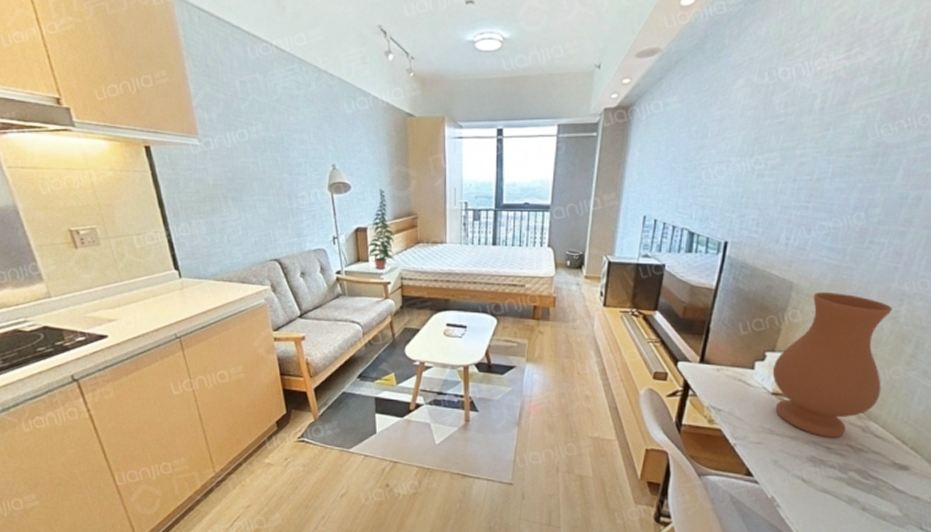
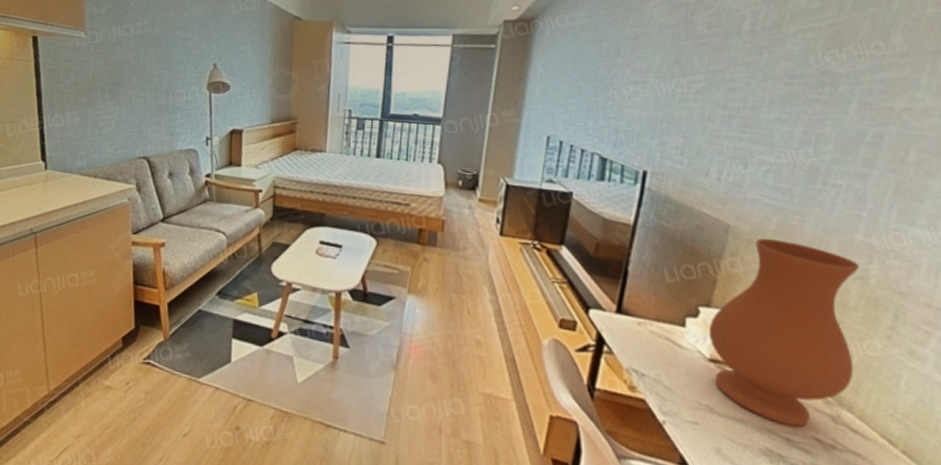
plant: present [367,188,395,270] -> none [240,90,271,176]

